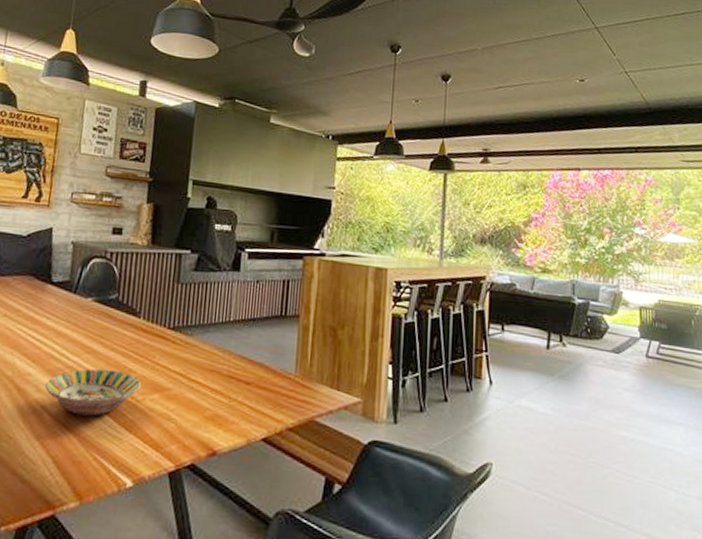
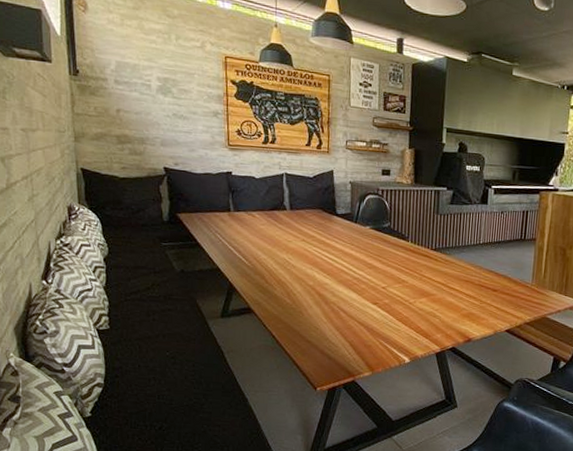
serving bowl: present [45,368,141,417] -> none [339,279,412,314]

